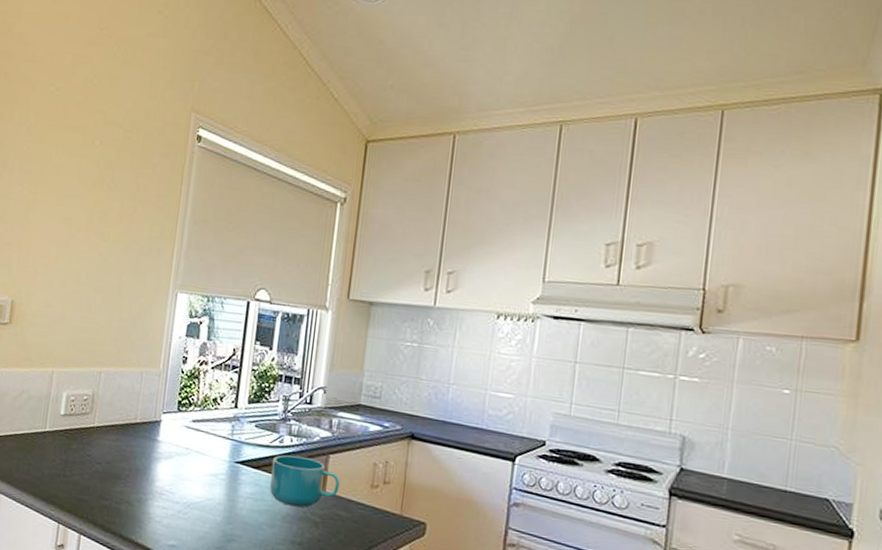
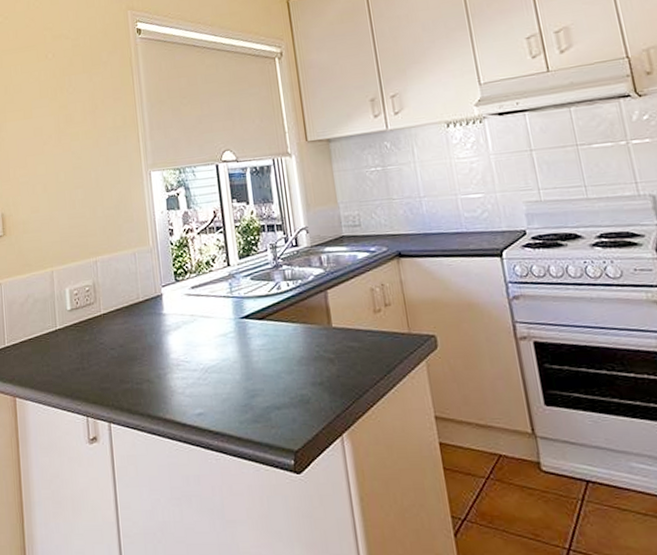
cup: present [269,455,340,507] -> none [274,297,345,349]

